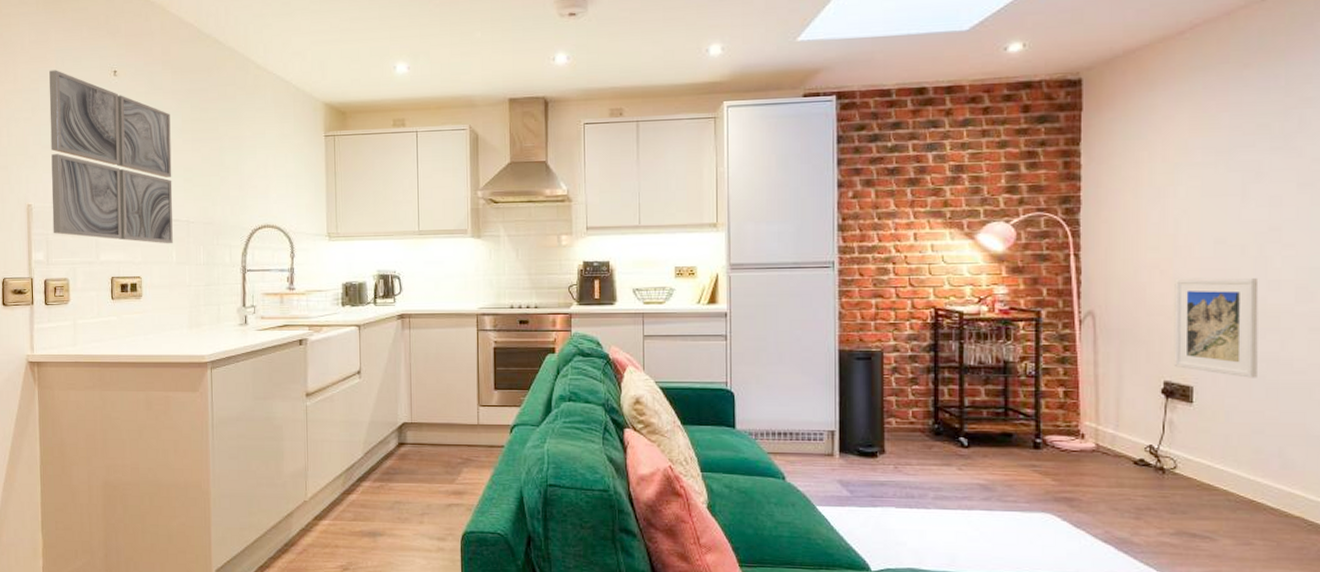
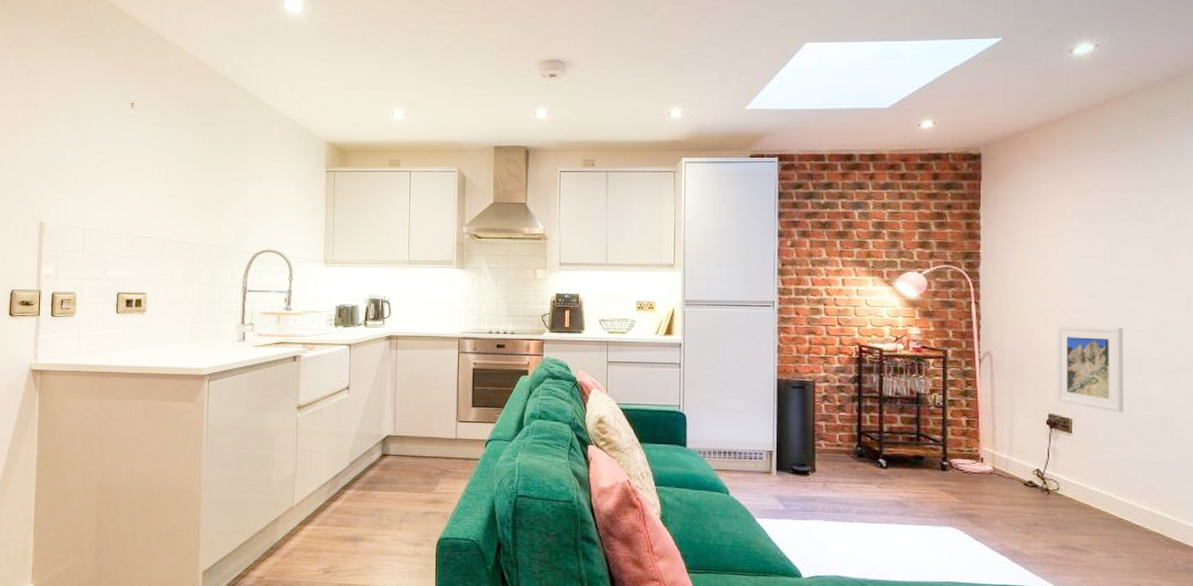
wall art: present [49,70,173,244] -> none [63,99,182,264]

